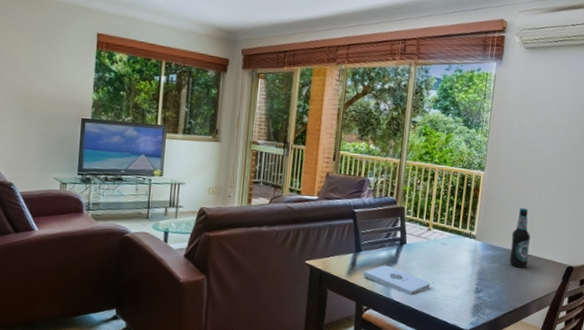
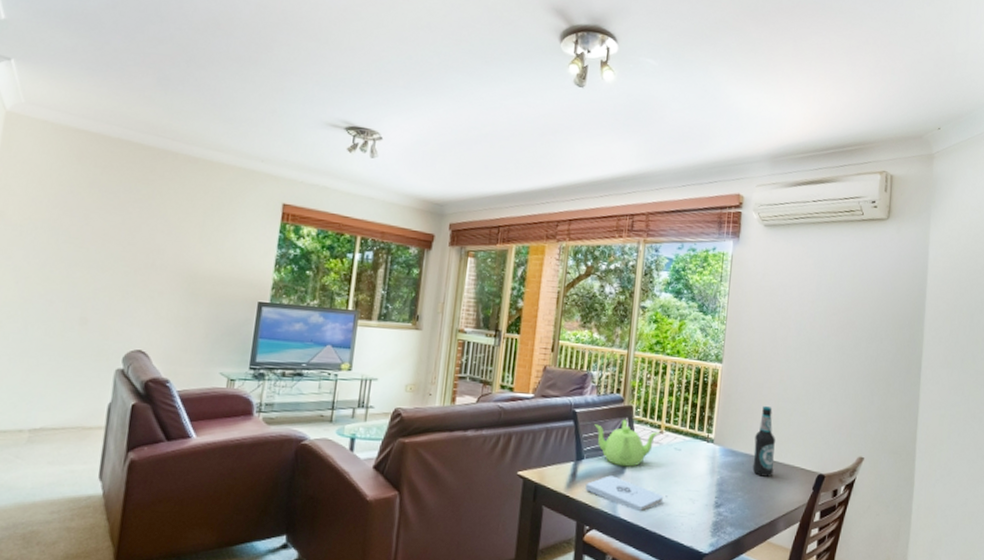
teapot: none [371,218,428,258] -> present [594,419,659,467]

